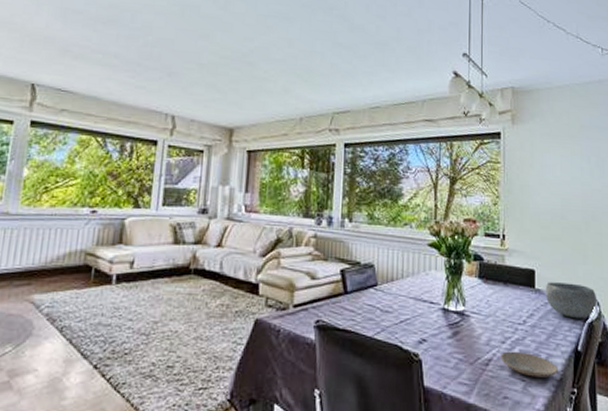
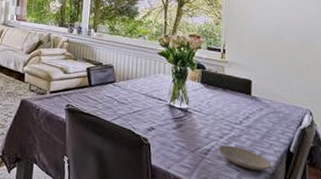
bowl: present [545,282,597,319] -> none [260,91,310,125]

